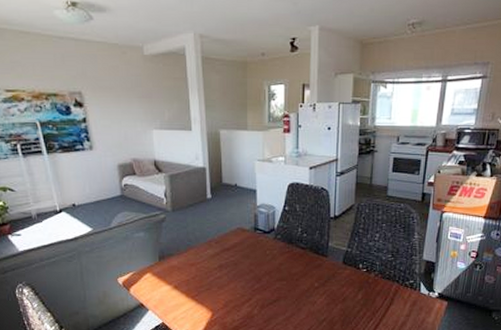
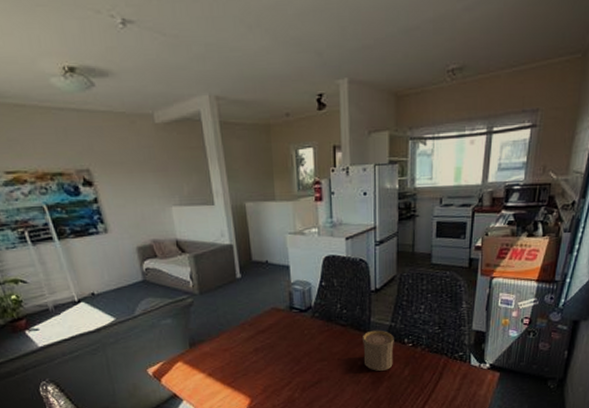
cup: none [320,254,350,293] -> present [363,330,394,371]

